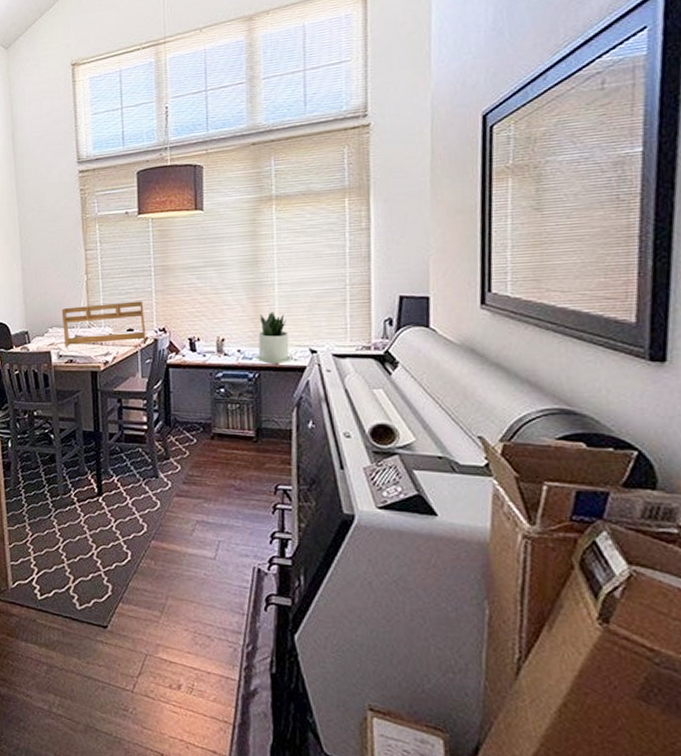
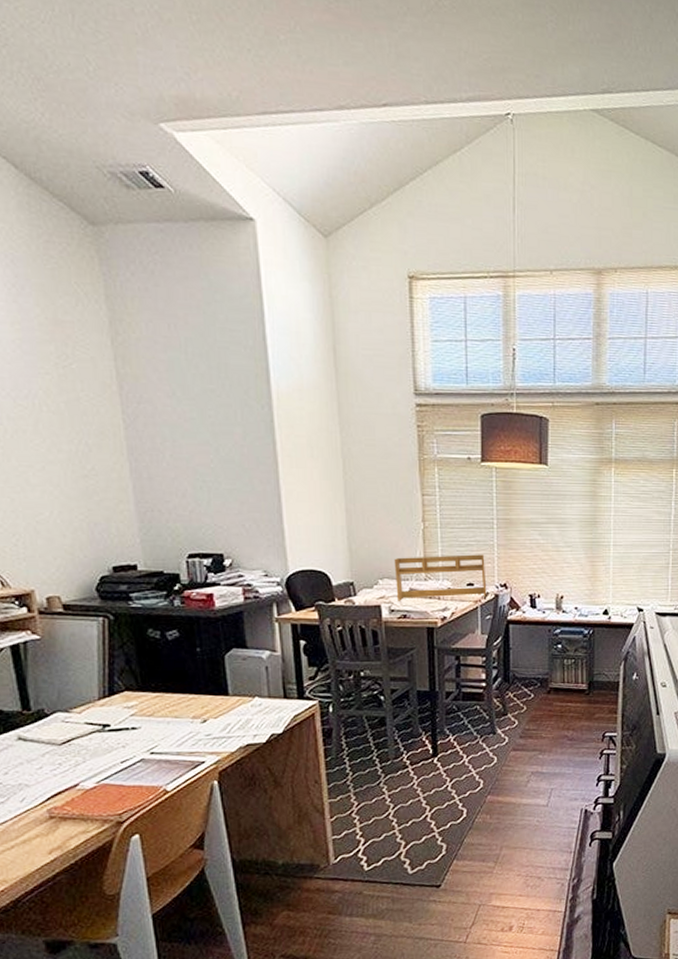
planter: present [255,311,291,364] -> none [590,571,621,621]

